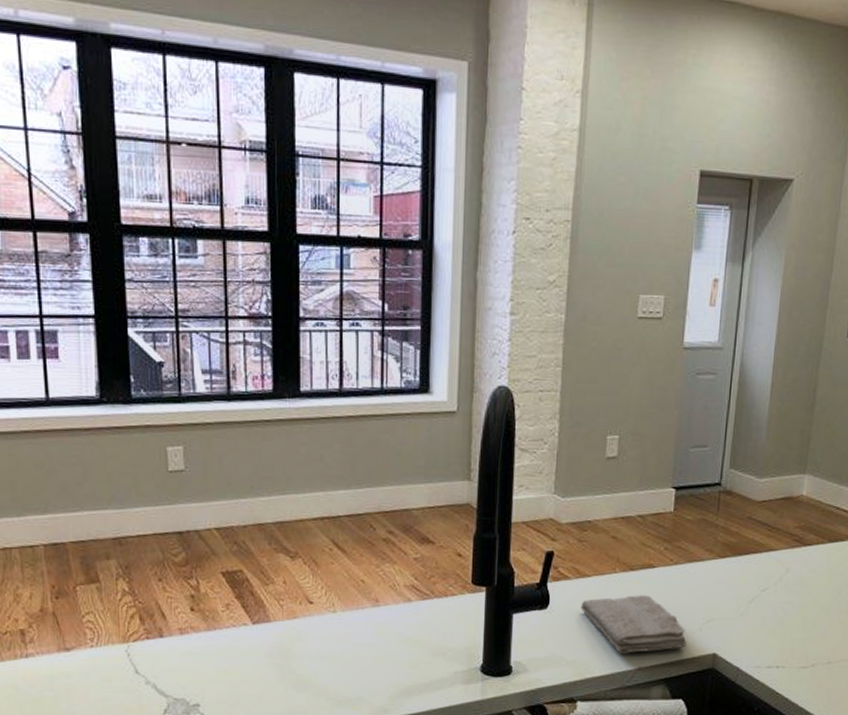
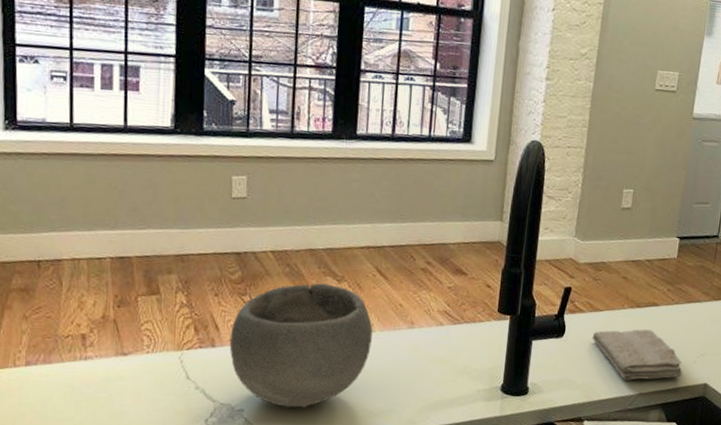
bowl: none [178,561,333,700] -> present [229,283,373,408]

